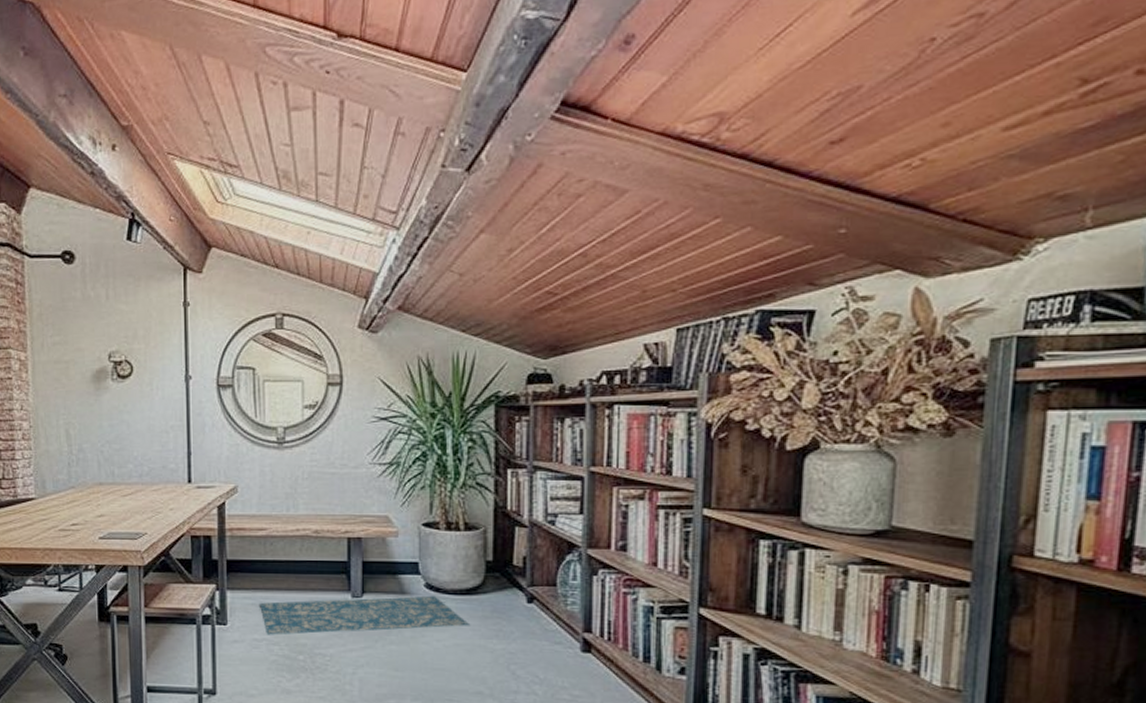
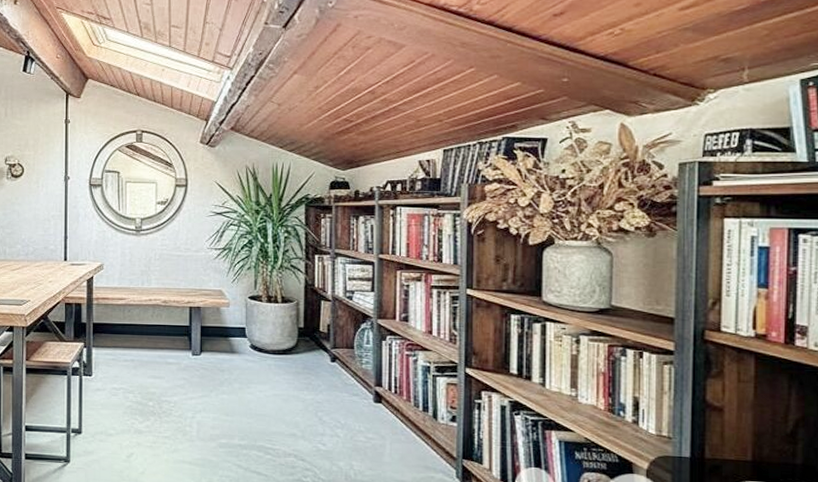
rug: present [258,595,471,635] -> none [118,354,287,385]

